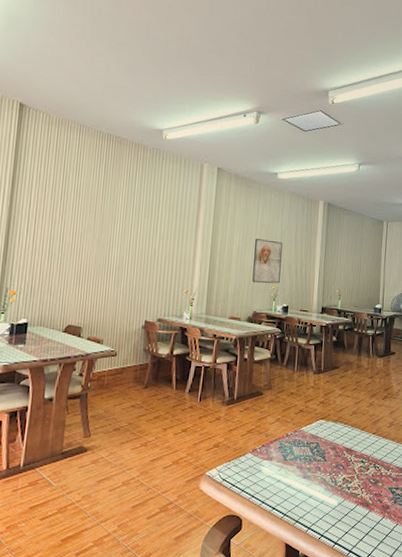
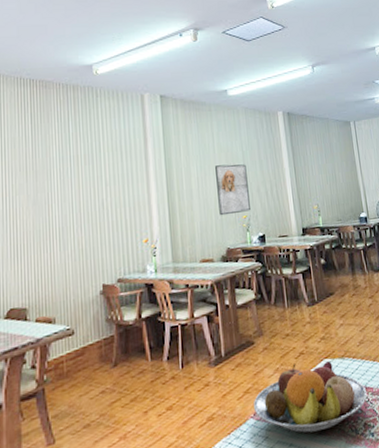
fruit bowl: none [253,418,351,476] -> present [253,361,367,434]

